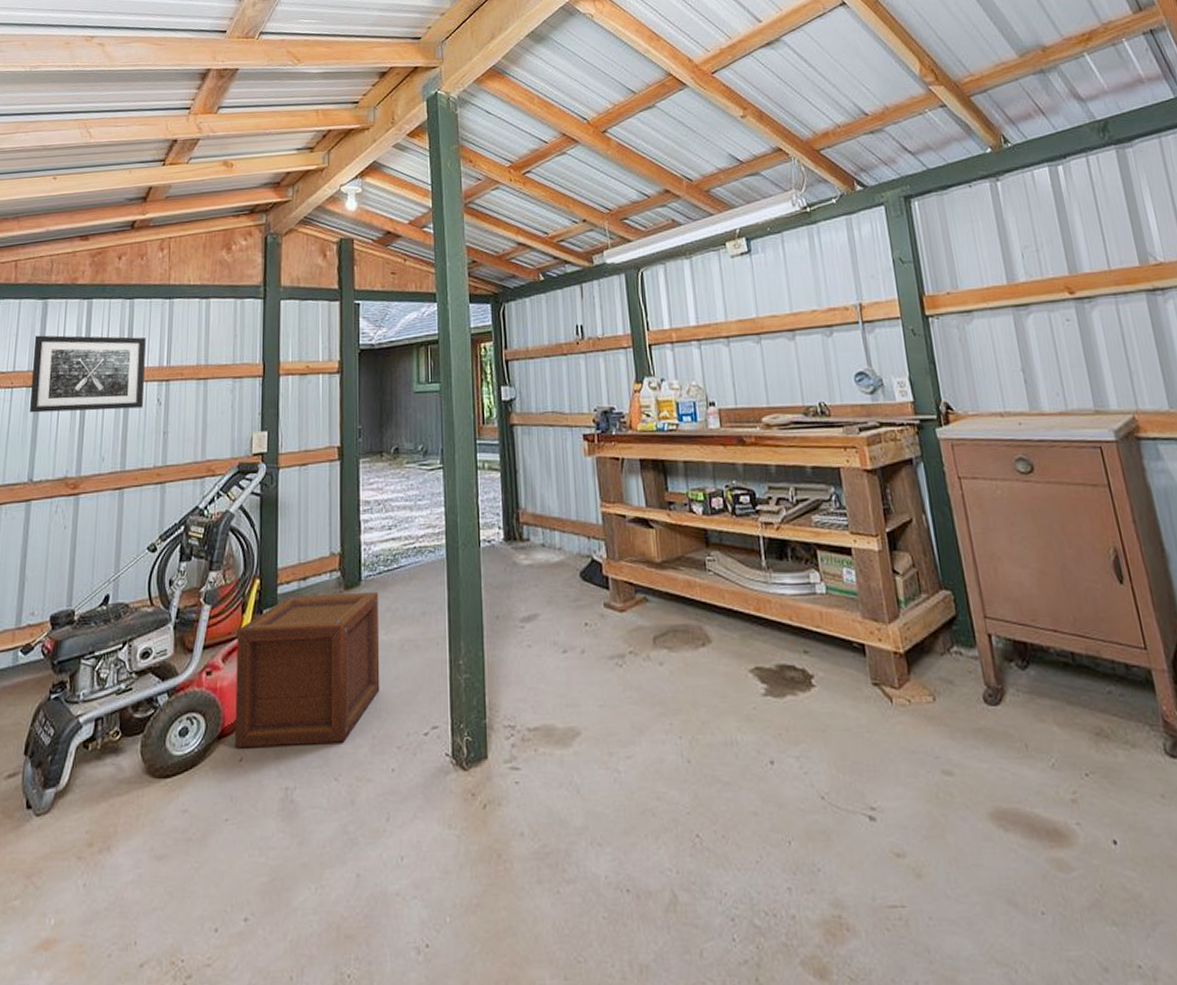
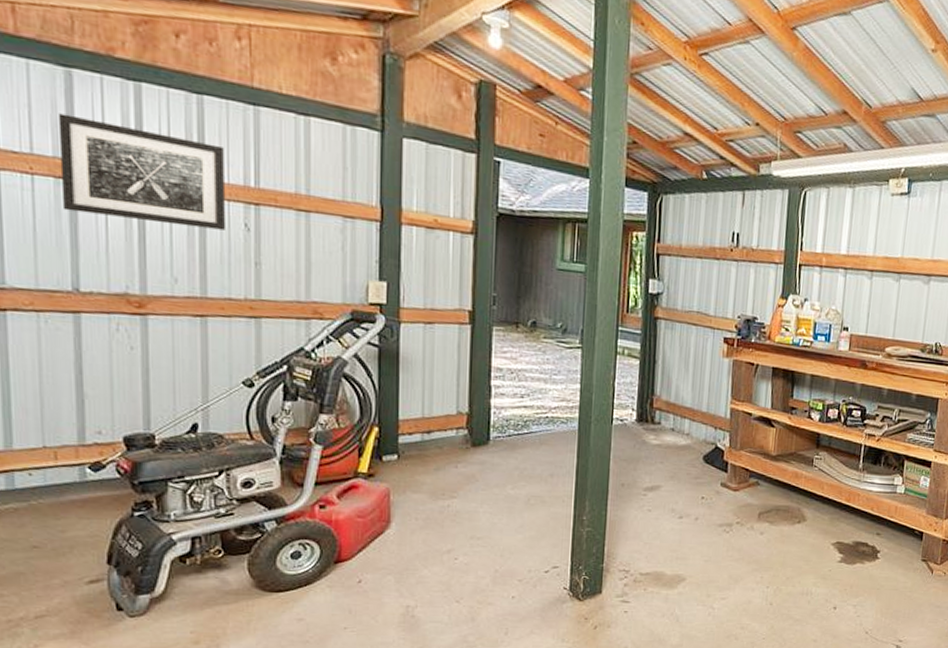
wooden crate: present [234,591,380,749] -> none [352,446,507,573]

